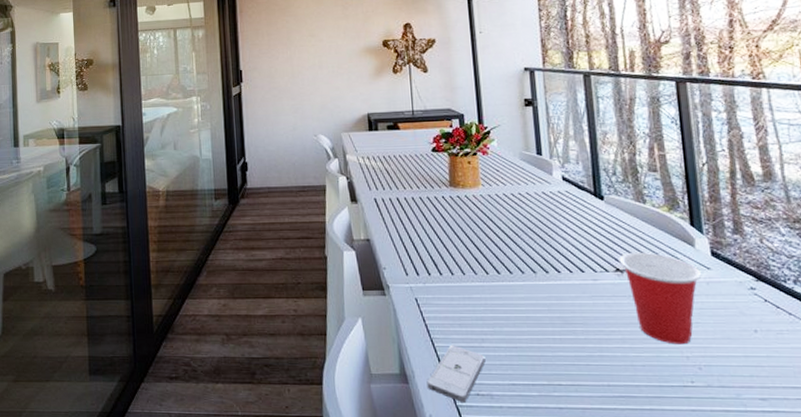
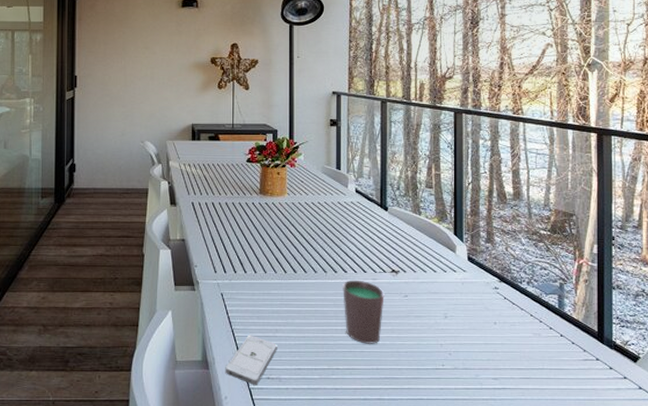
cup: none [557,281,610,356] -> present [343,280,384,344]
cup: present [618,252,702,345] -> none [395,256,459,334]

